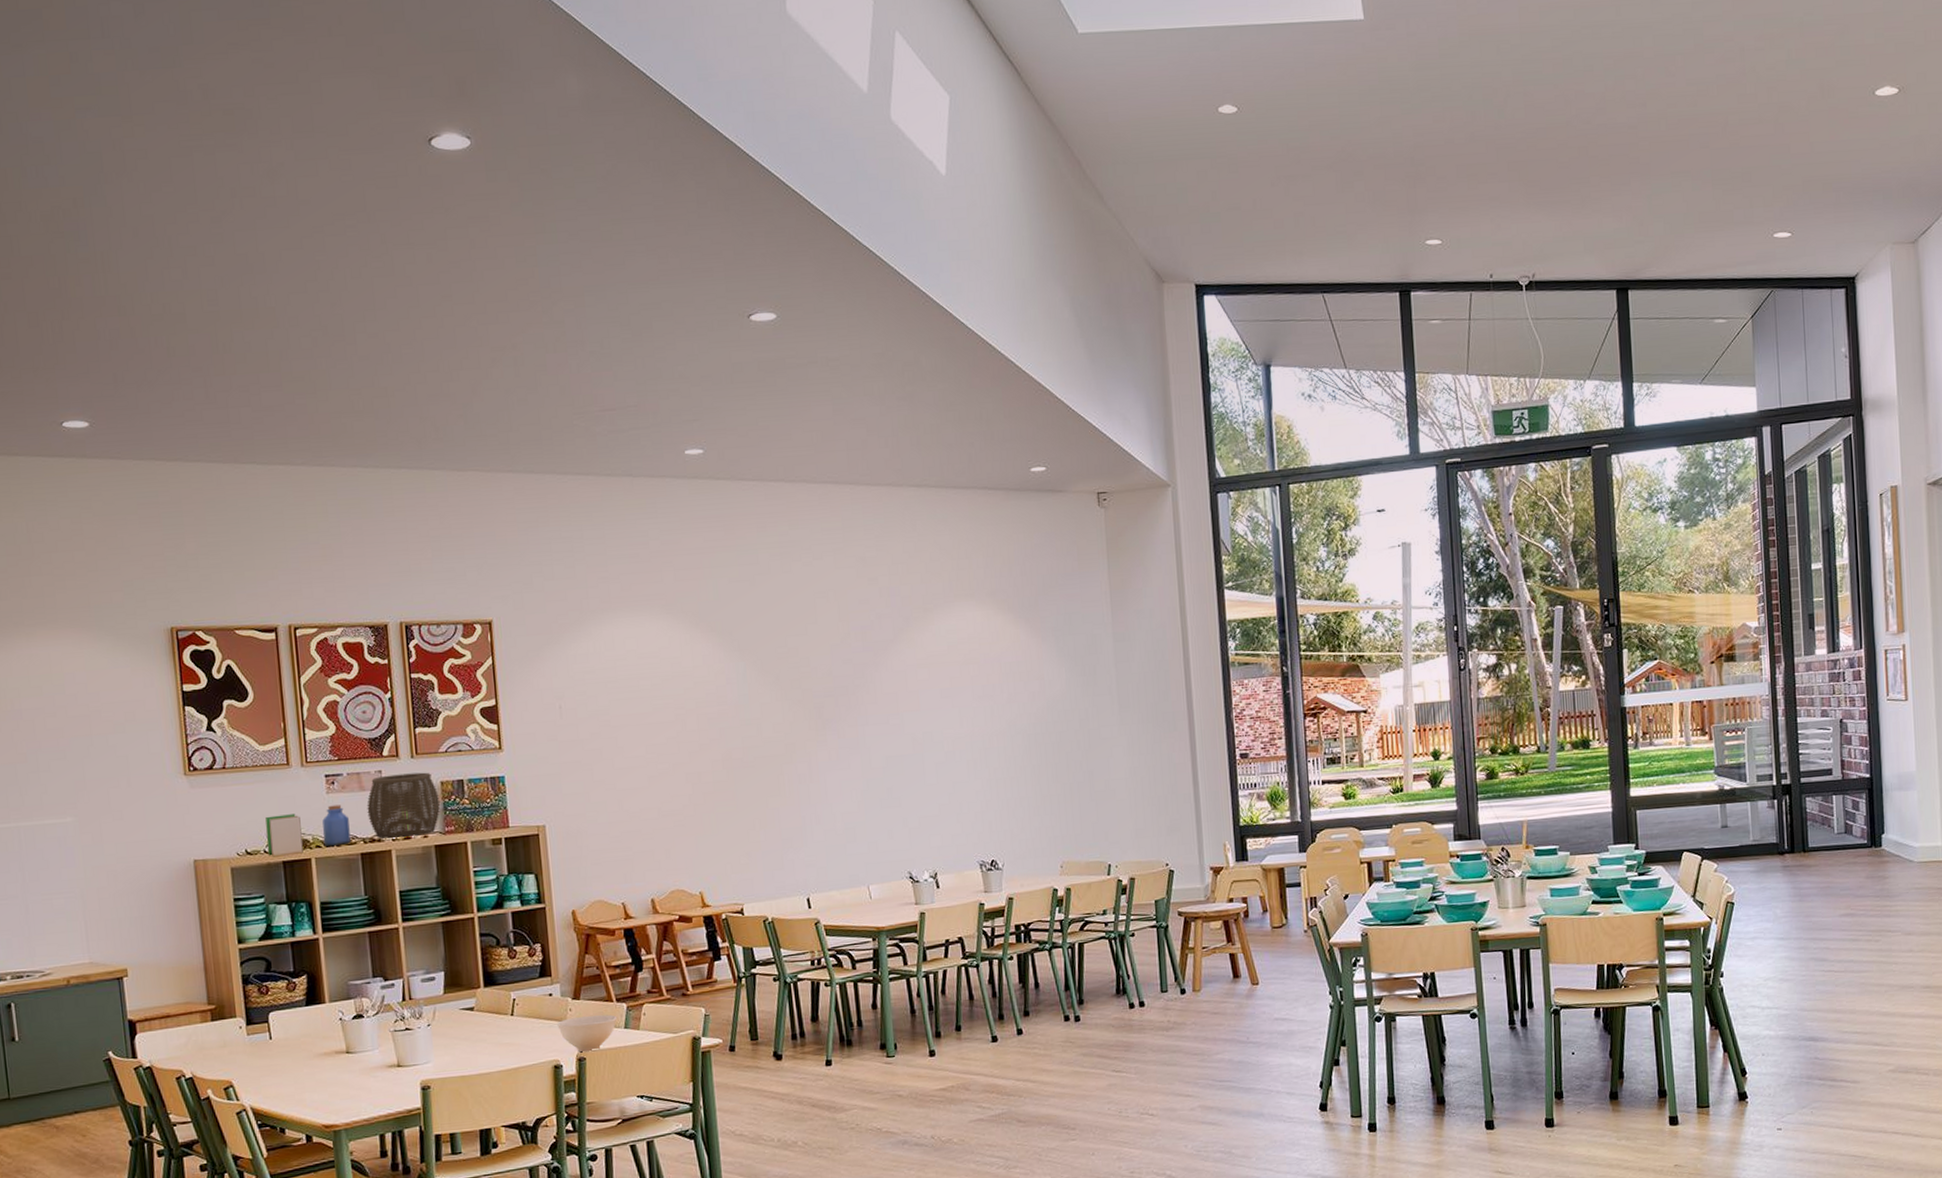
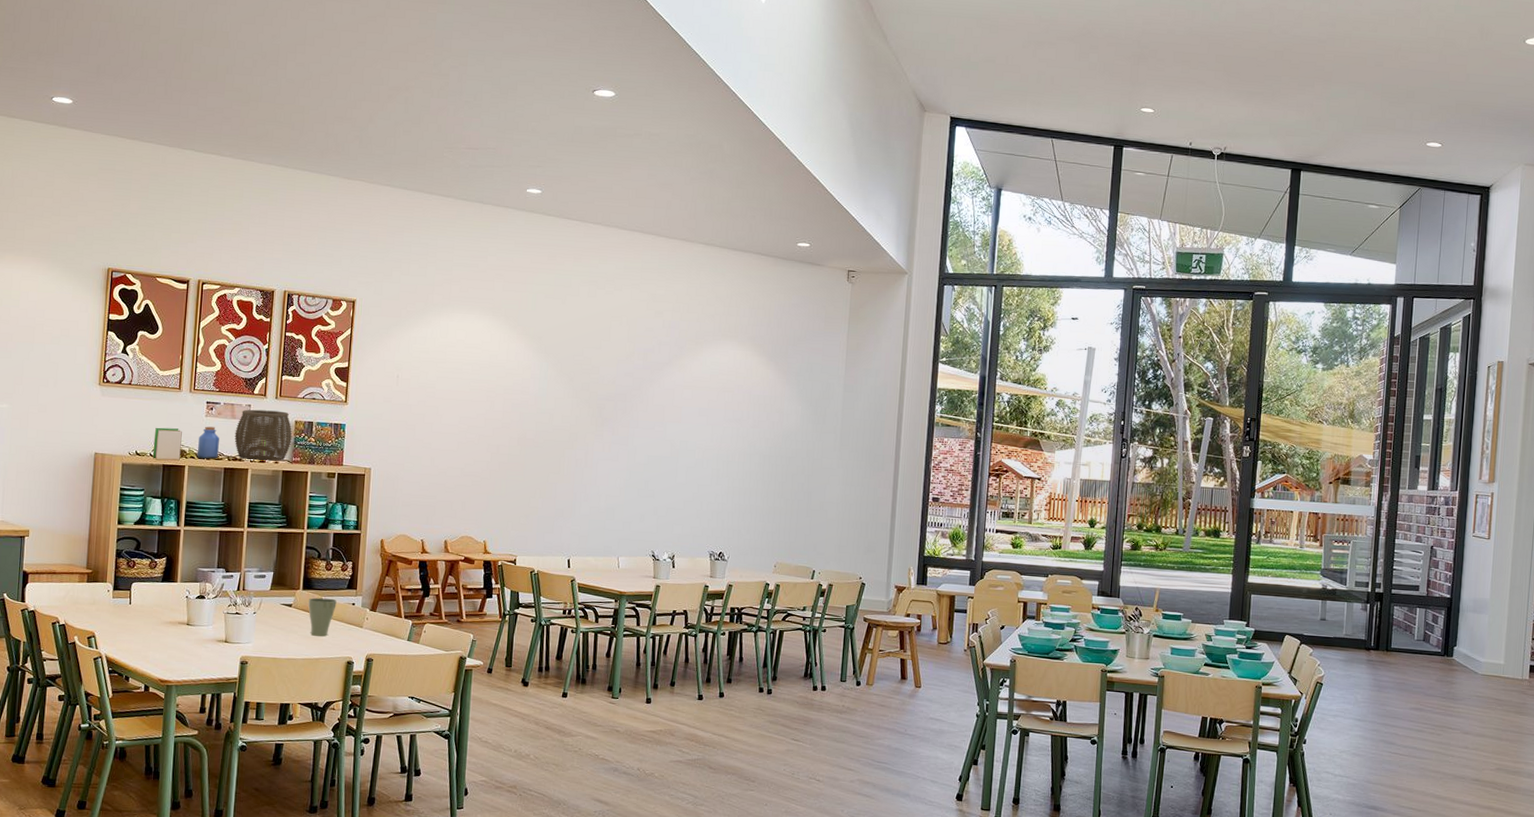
cup: none [494,992,530,1042] -> present [308,597,337,637]
bowl: present [557,1014,618,1053] -> none [355,625,403,655]

